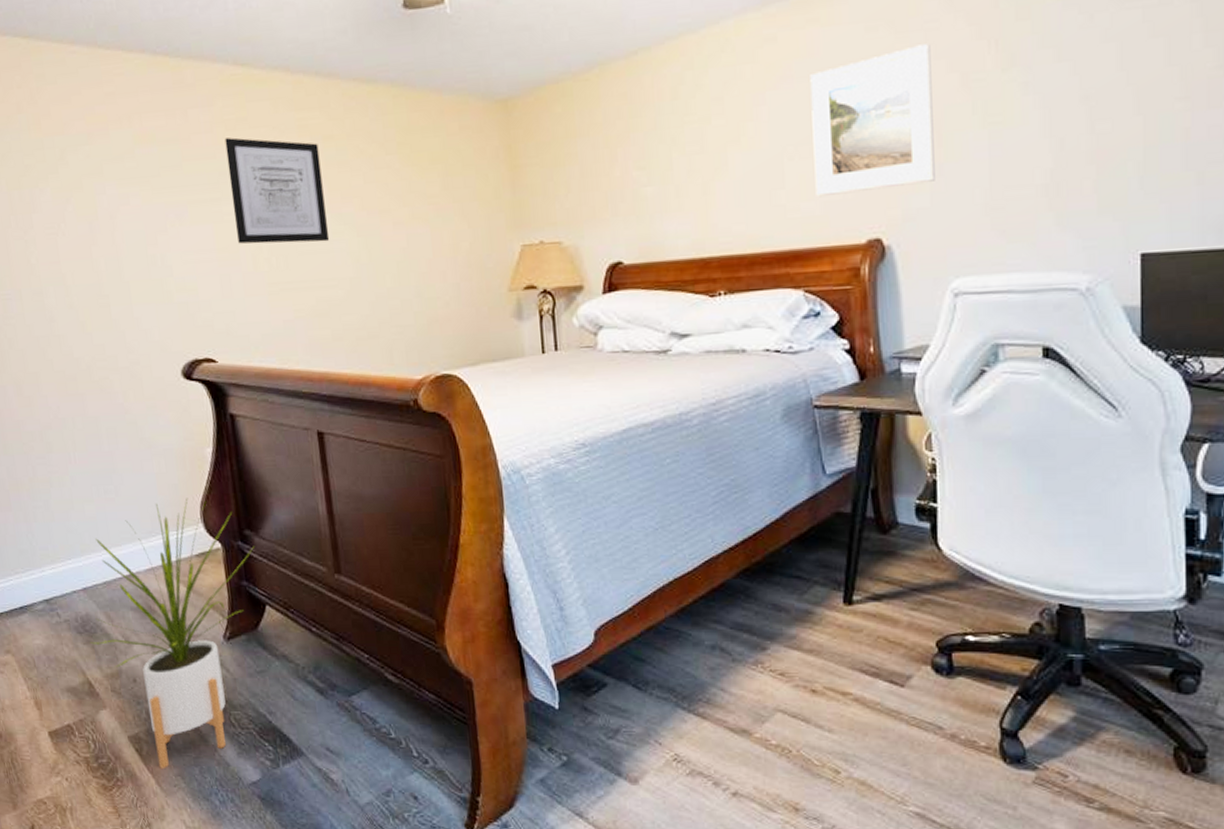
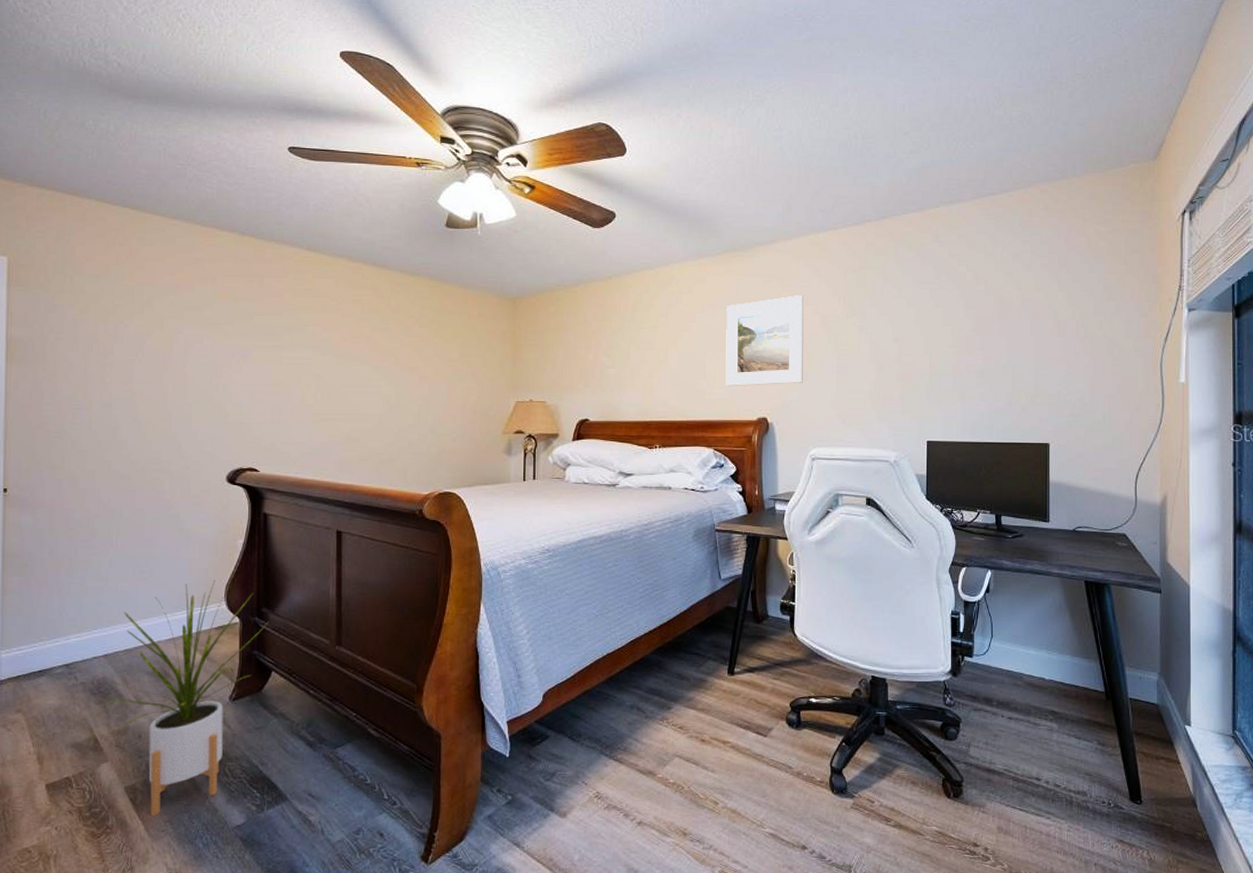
wall art: present [224,137,330,244] -> none [290,302,367,386]

